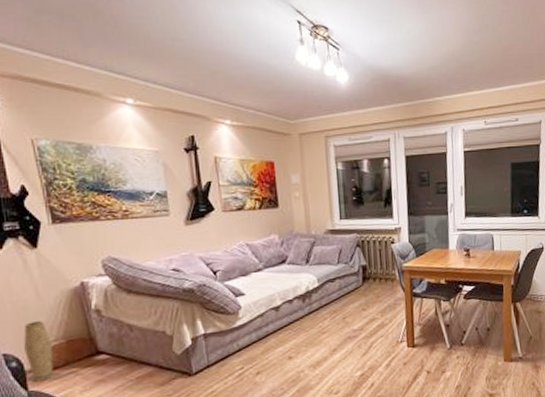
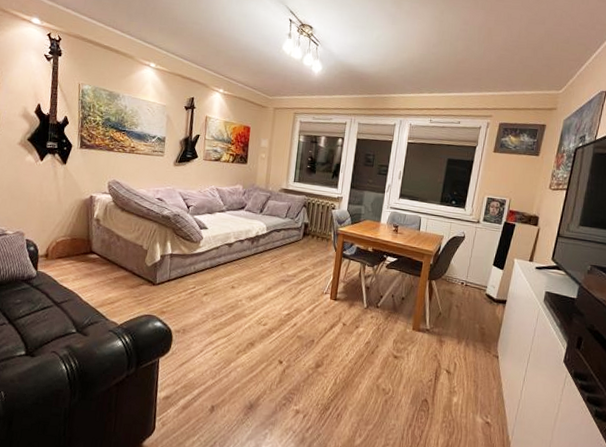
vase: present [23,321,55,382] -> none [41,219,61,265]

